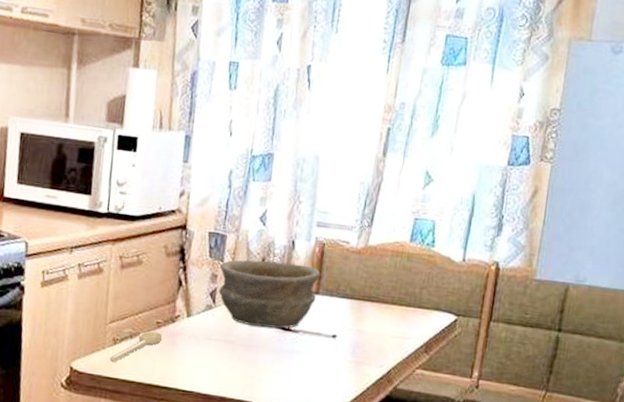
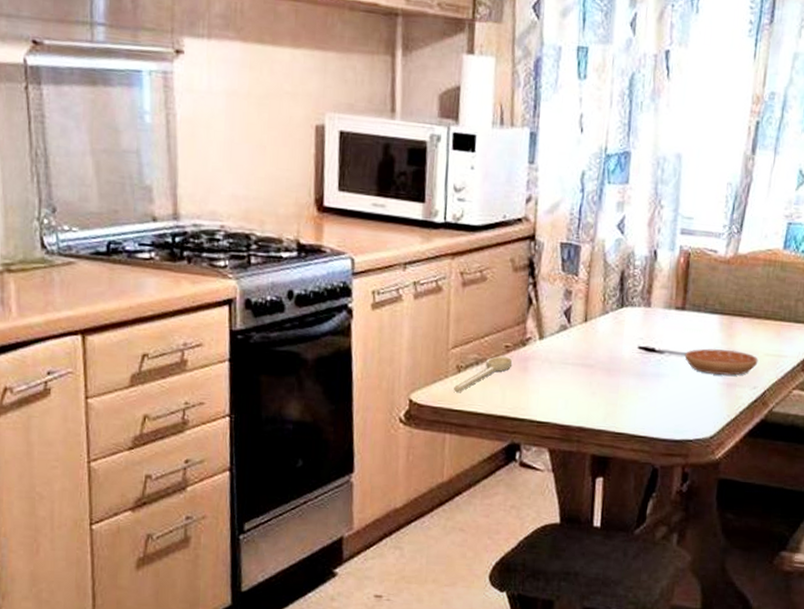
bowl: present [218,260,321,329] -> none [573,273,686,349]
saucer: none [317,329,385,354] -> present [684,348,758,375]

